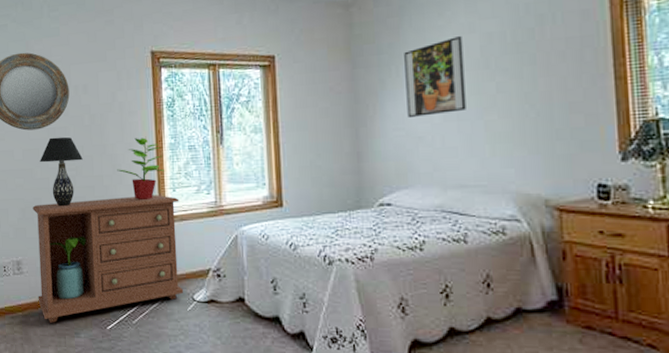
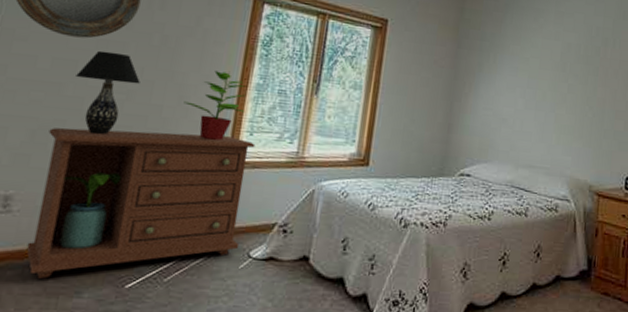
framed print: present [404,35,466,117] -> none [497,40,549,103]

